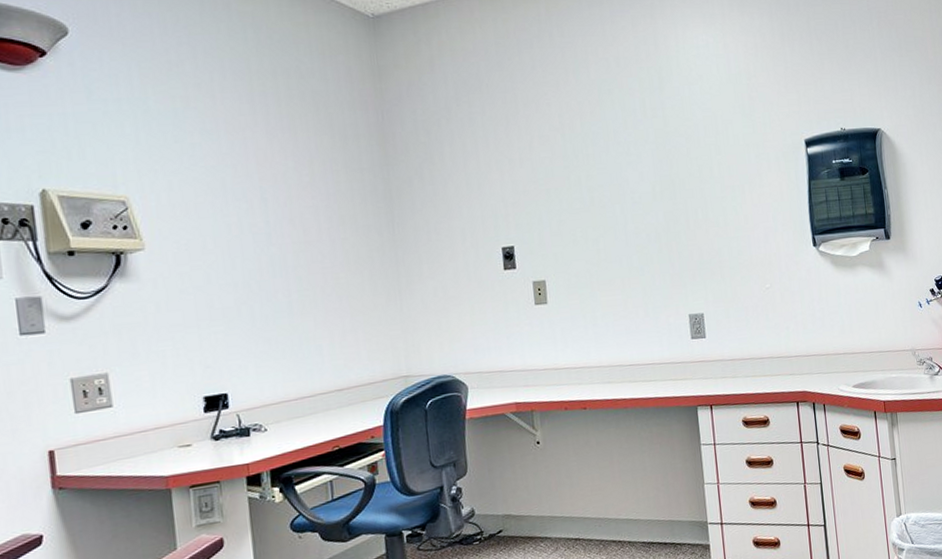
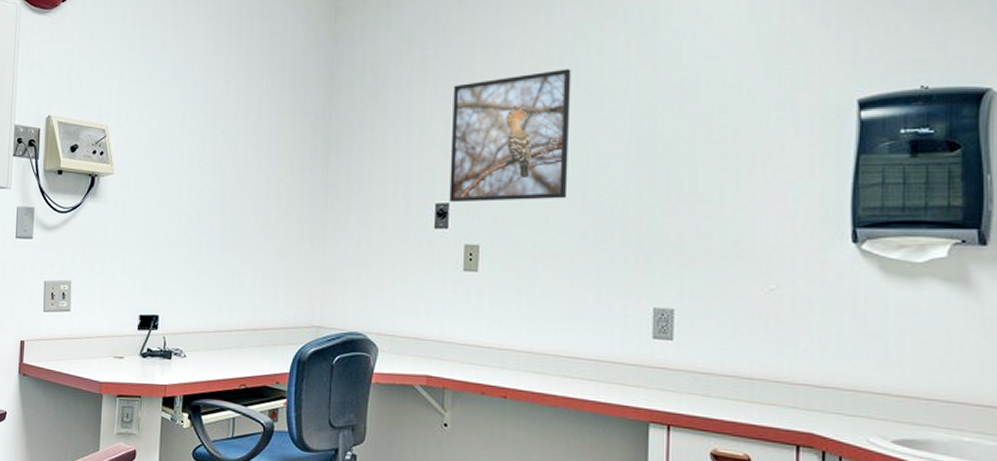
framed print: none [503,121,612,245] -> present [449,68,571,203]

